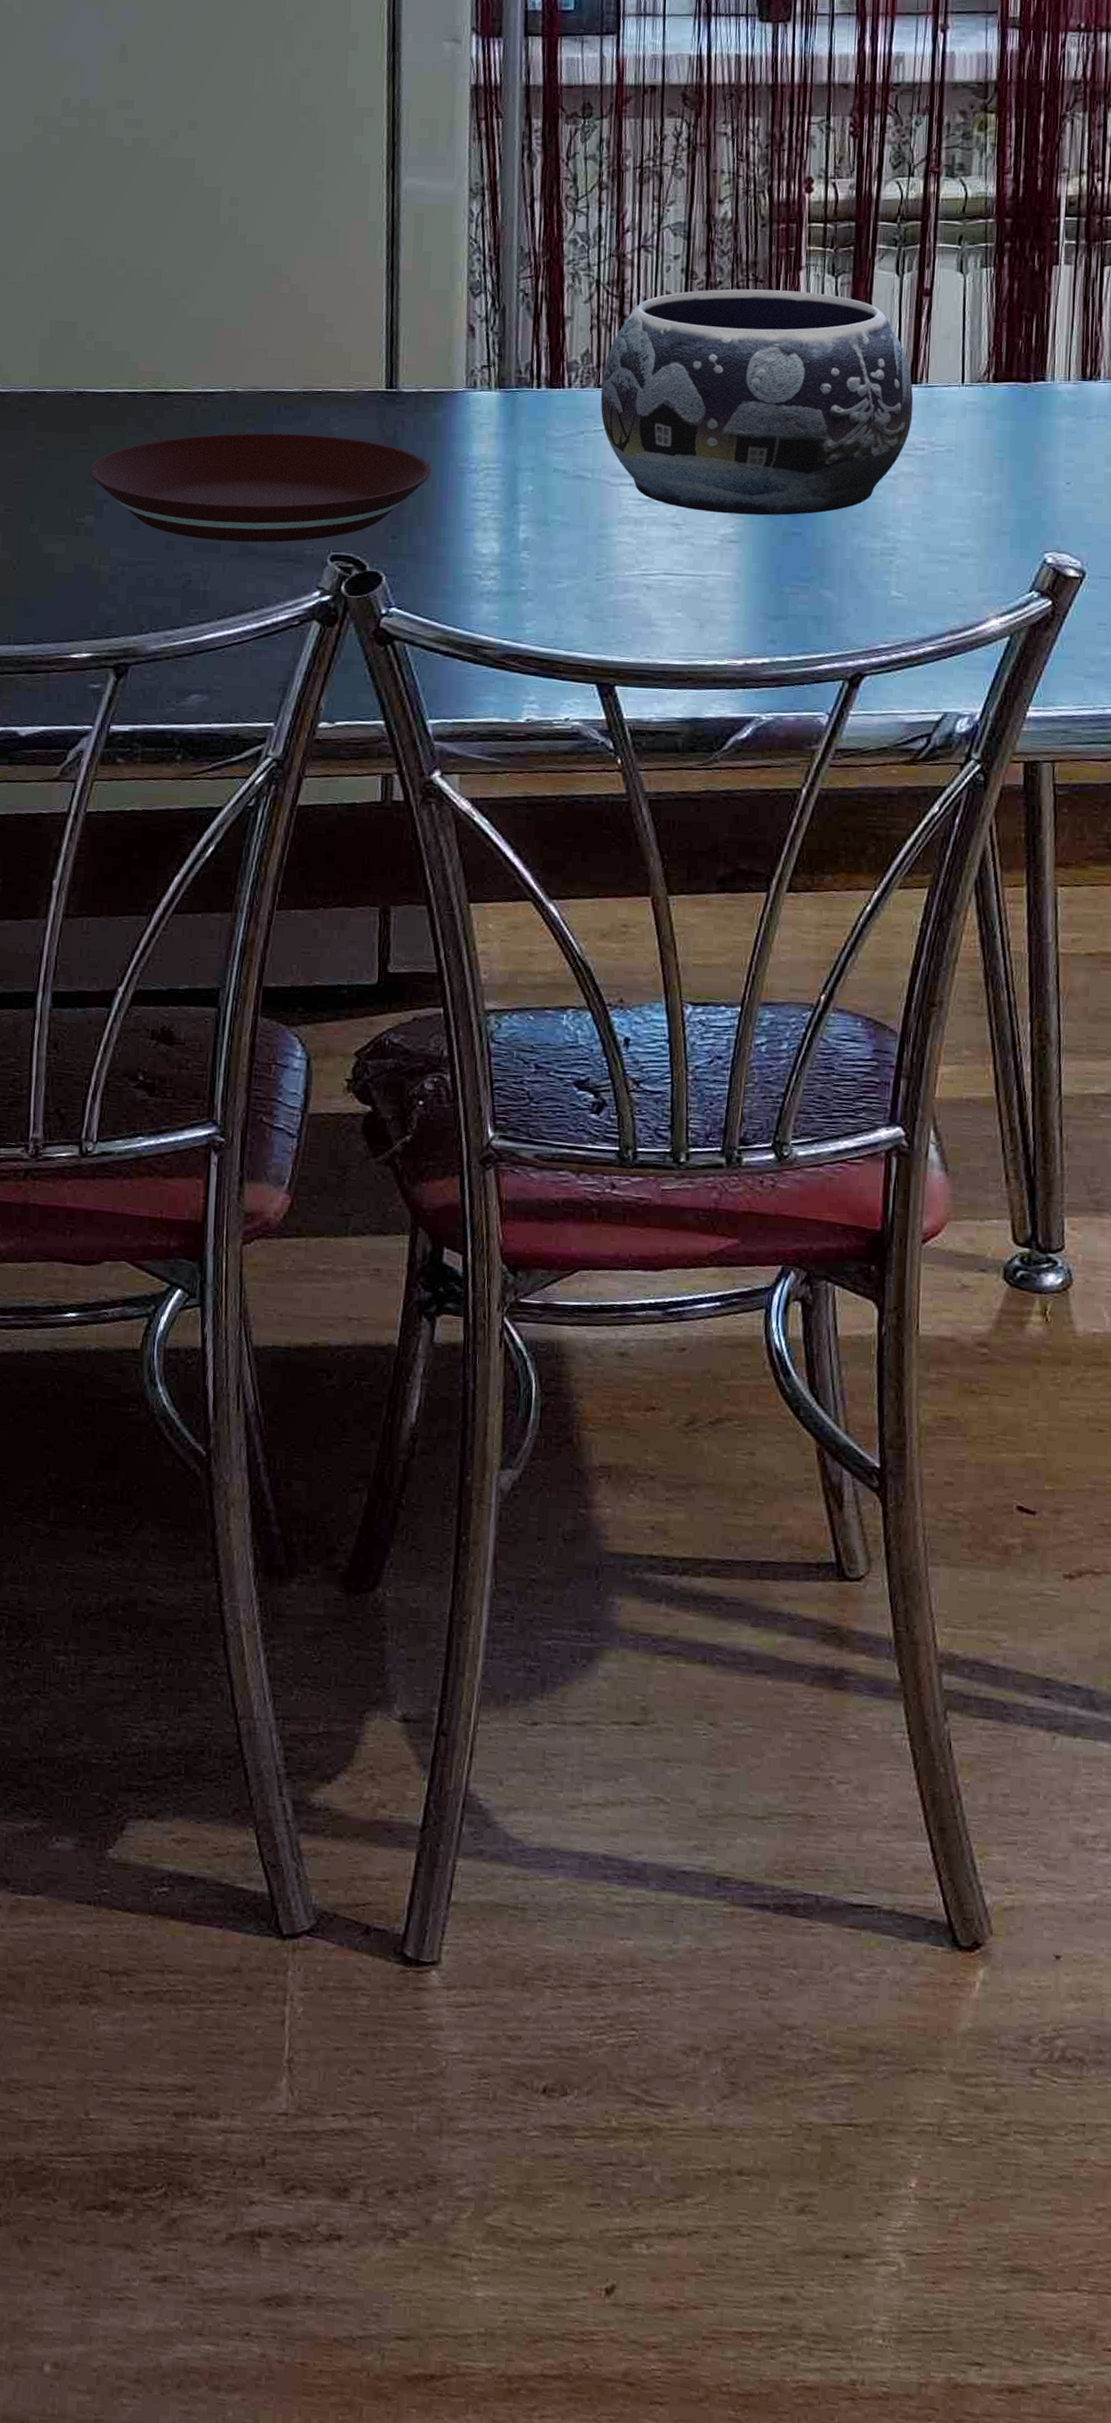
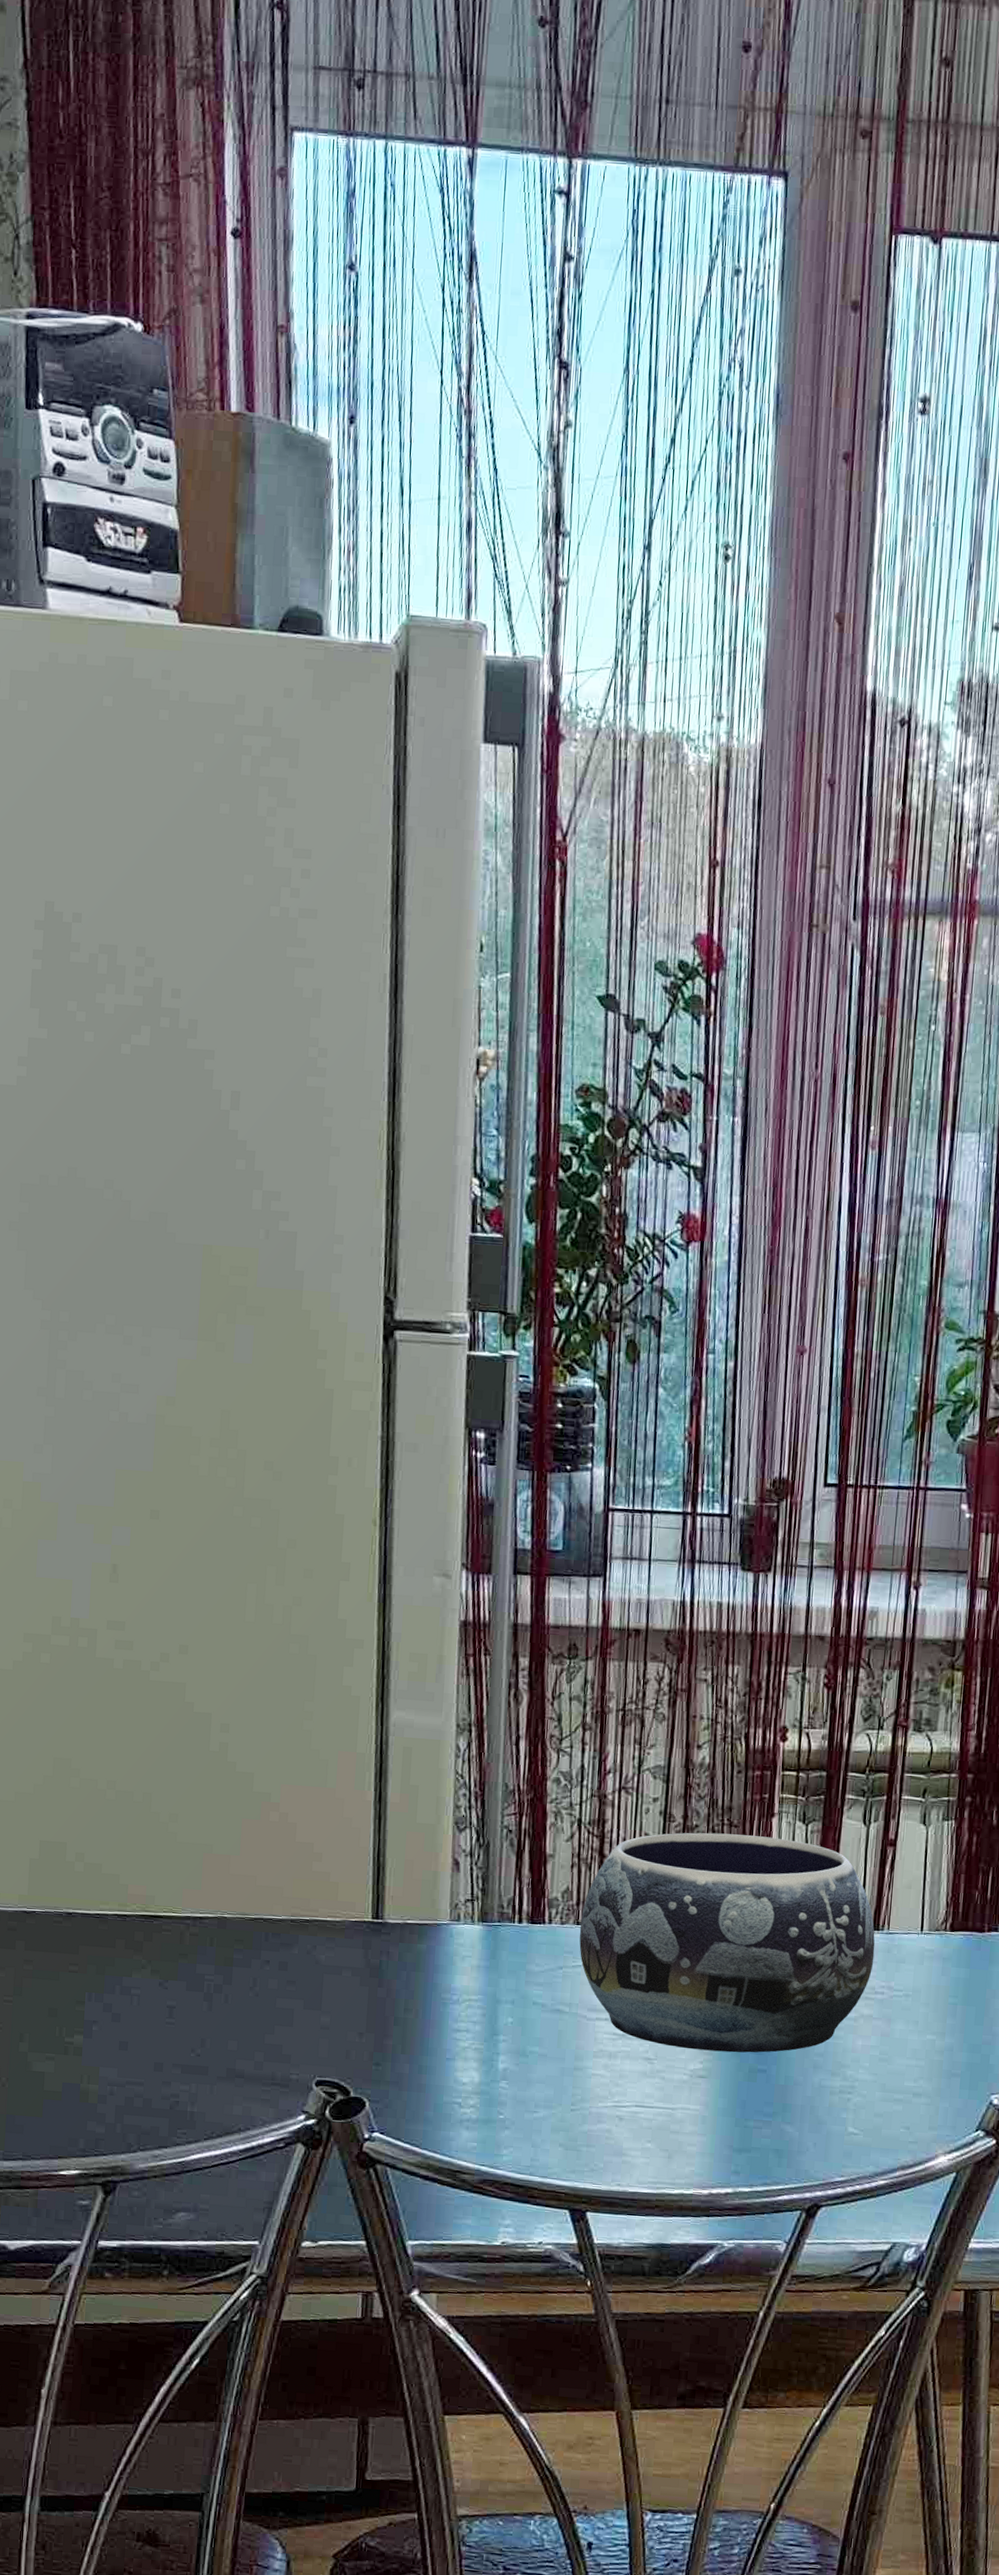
plate: present [89,433,431,543] -> none [78,1958,415,2067]

